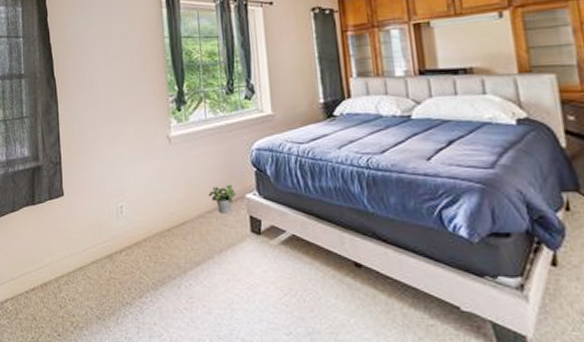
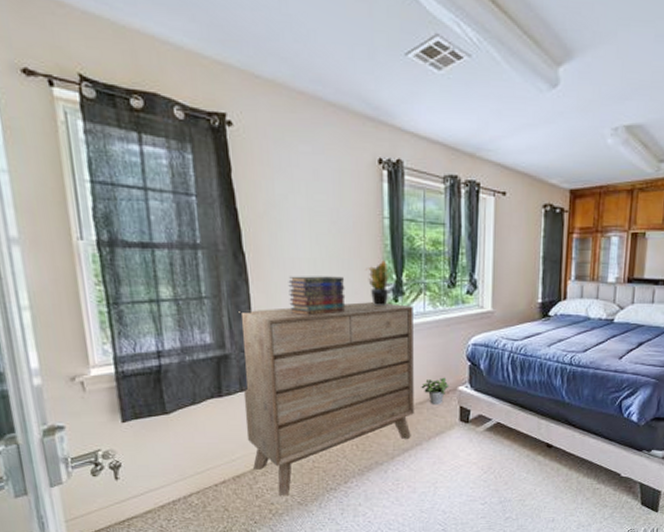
dresser: none [50,112,203,308] -> present [239,302,414,497]
book stack: none [88,91,135,129] -> present [288,276,346,316]
potted plant: none [151,74,175,117] -> present [366,260,393,307]

